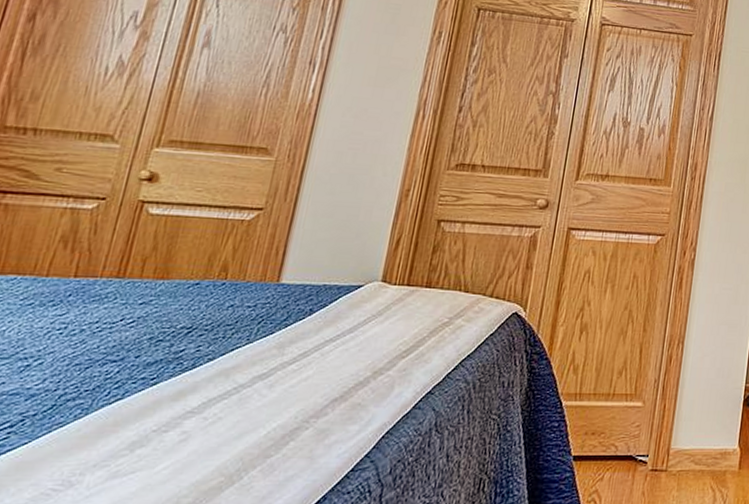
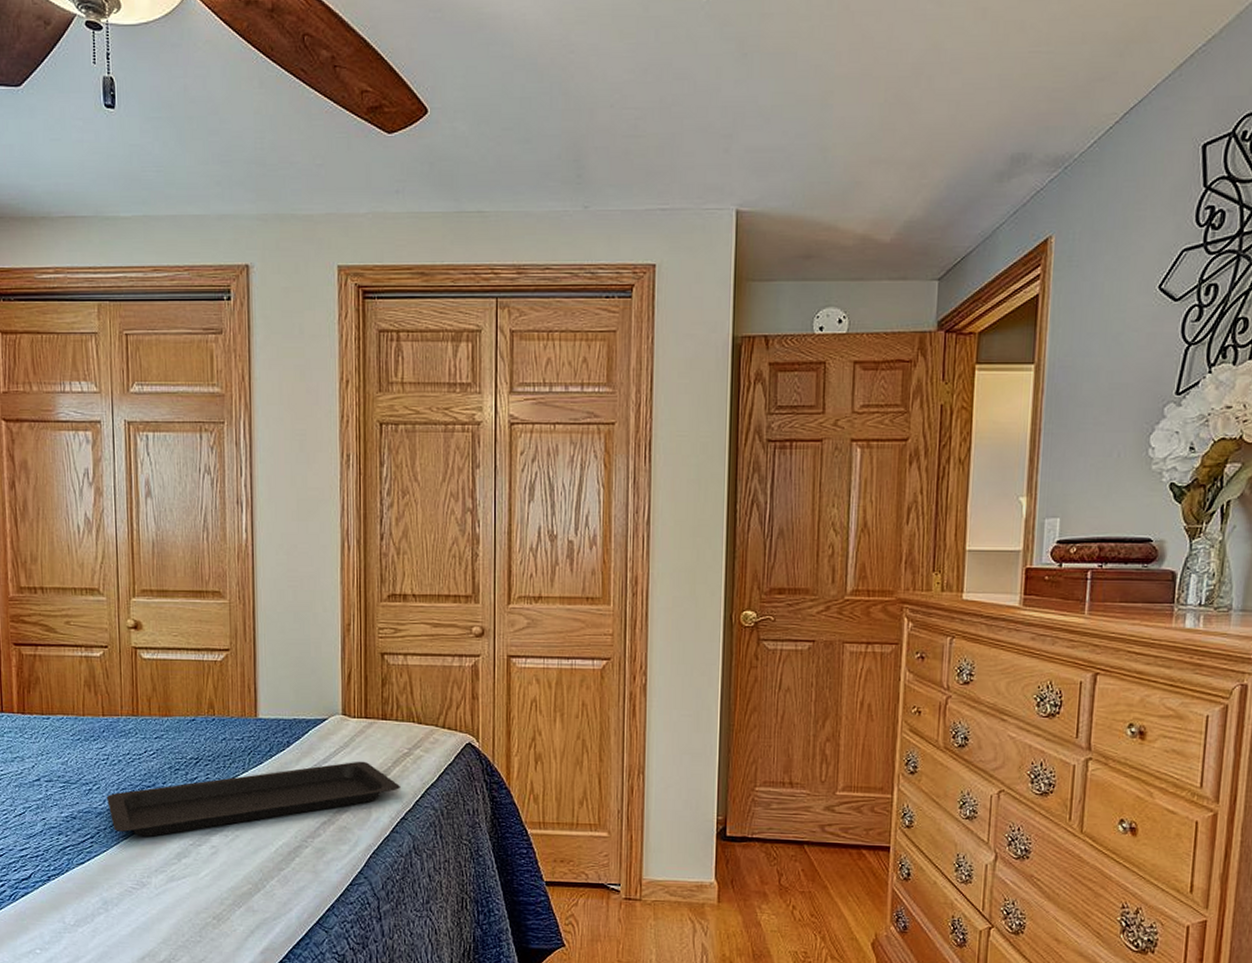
serving tray: none [47,331,433,423] -> present [106,761,400,837]

